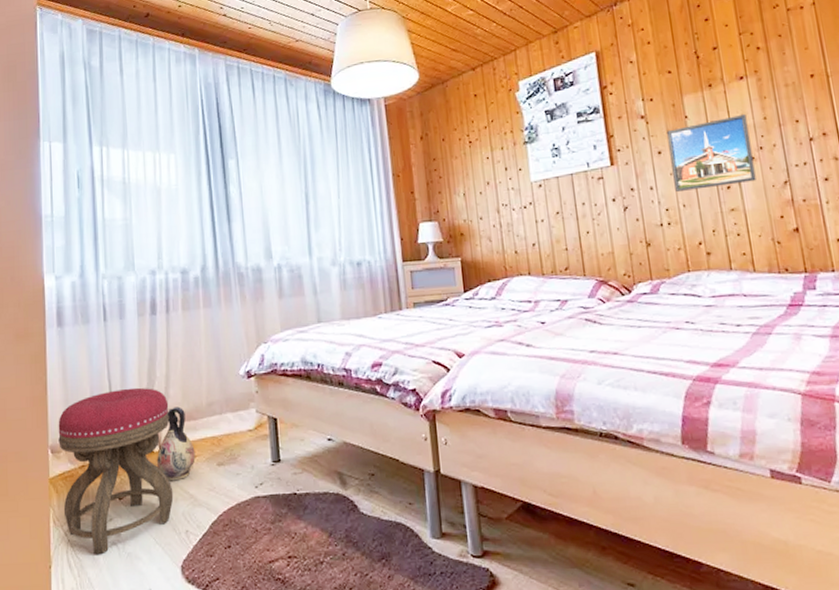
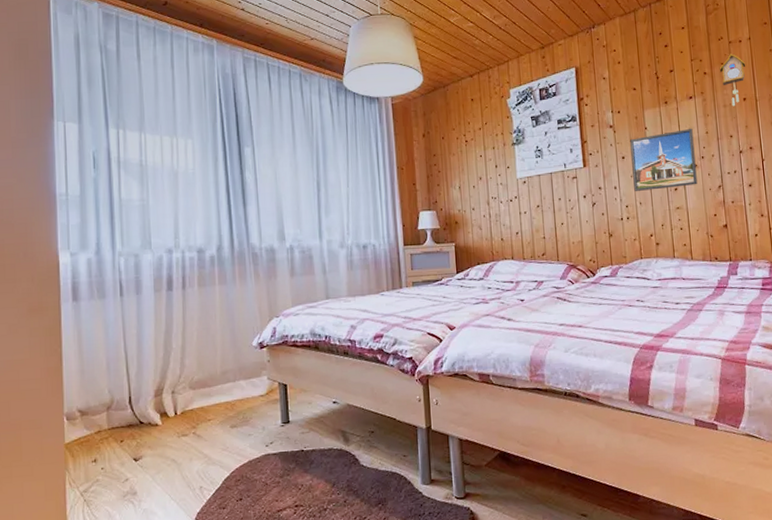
stool: present [58,387,174,555] -> none [73,358,189,513]
ceramic jug: present [157,406,196,481] -> none [173,375,210,443]
cuckoo clock: none [776,23,812,86] -> present [719,54,746,107]

